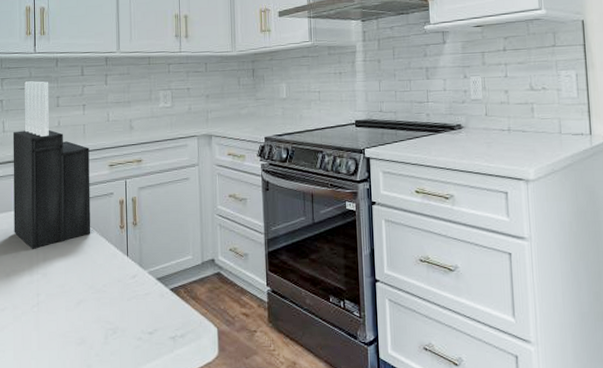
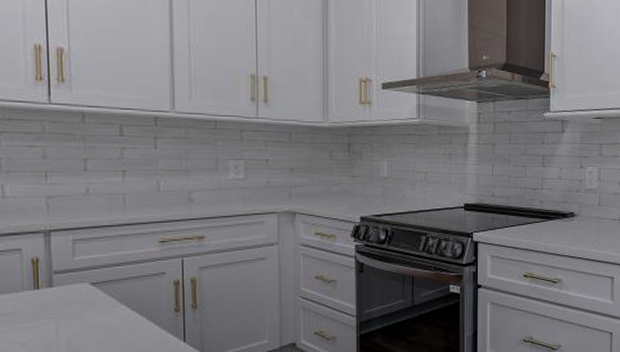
knife block: present [12,81,91,250] -> none [17,138,135,337]

